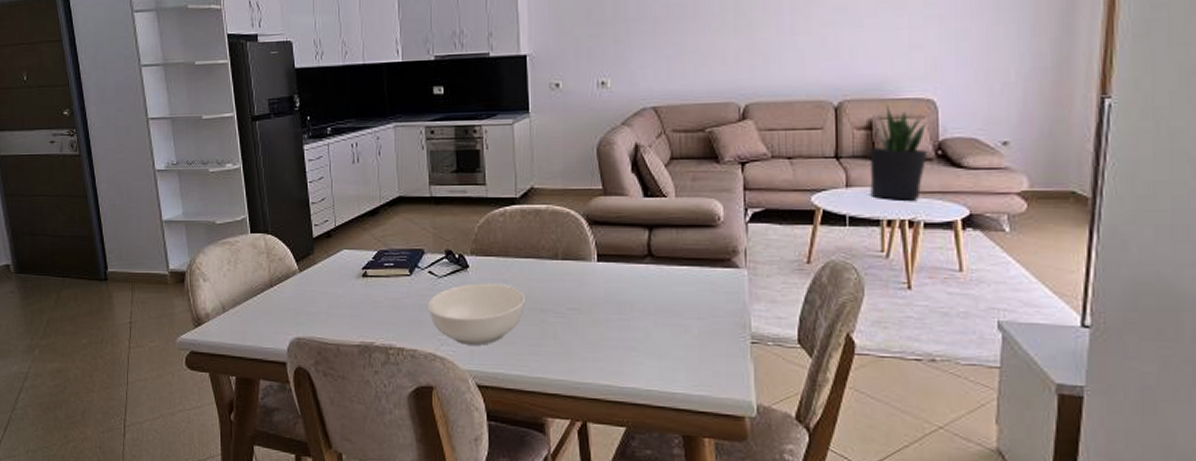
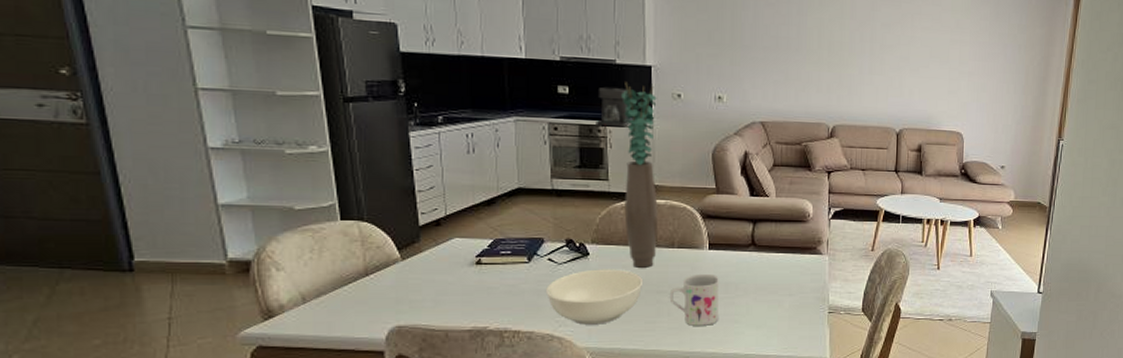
coffee maker: none [471,82,505,126] -> present [596,86,629,127]
vase: none [496,76,539,282] -> present [622,82,658,268]
mug: none [555,291,611,352] -> present [669,274,719,326]
planter: present [869,105,928,201] -> none [917,135,957,205]

